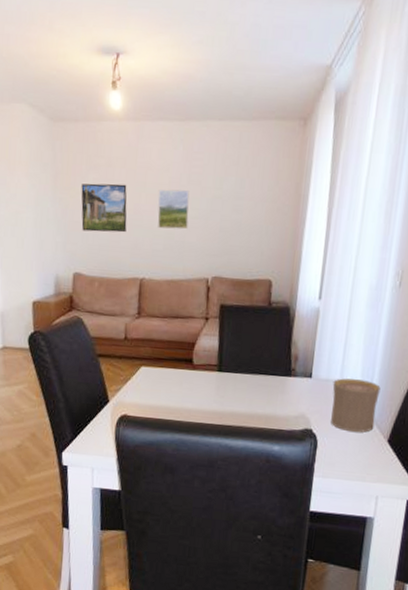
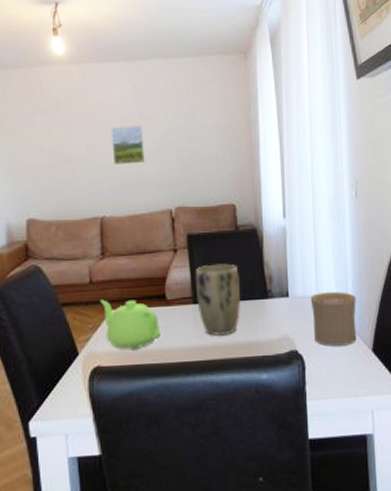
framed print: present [81,183,127,233] -> none [28,125,81,175]
teapot: none [132,356,185,406] -> present [100,299,161,350]
plant pot: none [221,336,266,405] -> present [195,263,241,336]

